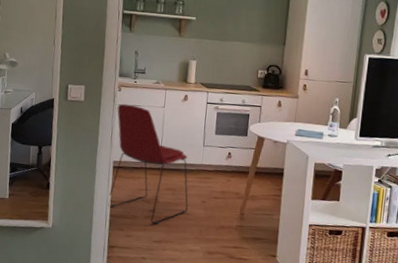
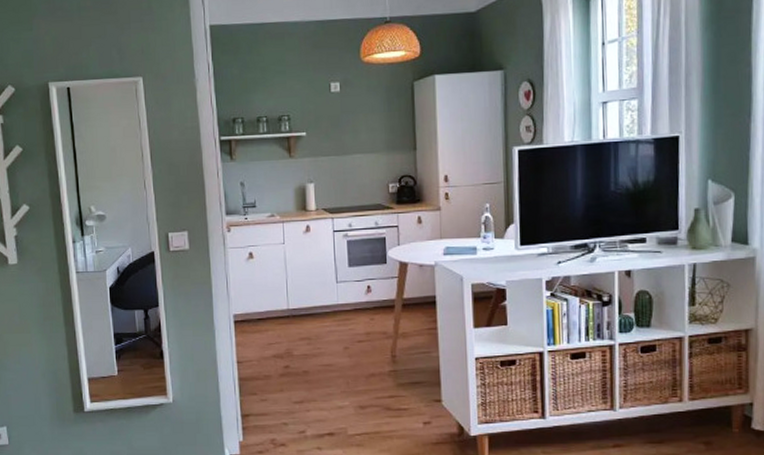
chair: present [108,103,188,224] -> none [229,245,329,382]

